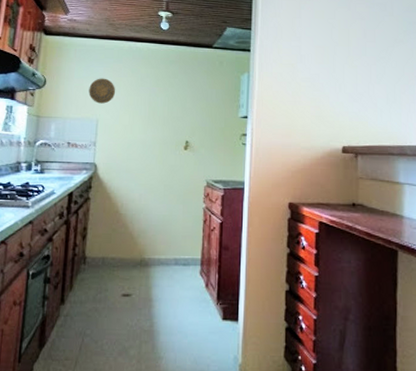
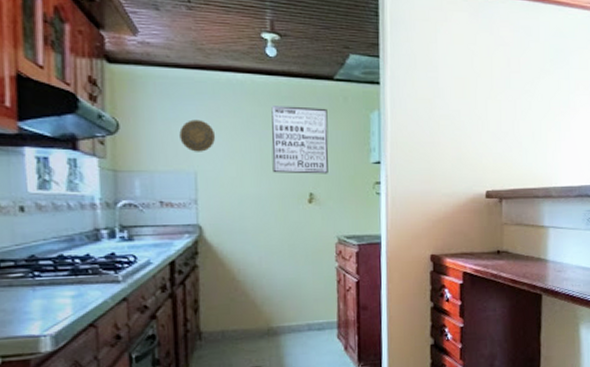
wall art: none [157,68,206,125] -> present [271,106,329,174]

